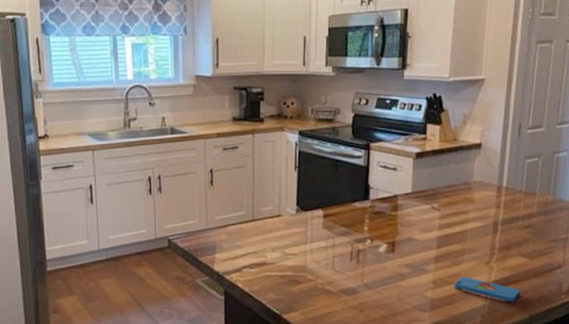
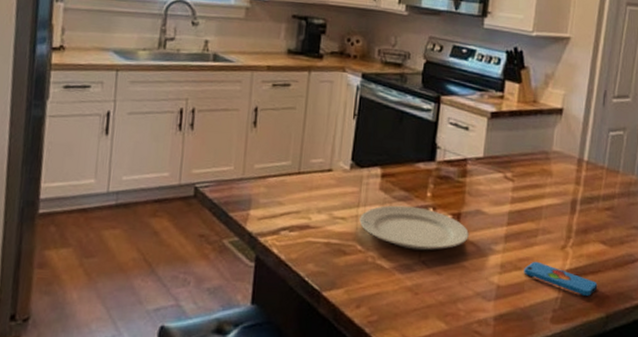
plate: none [308,239,403,275] -> present [359,205,469,251]

